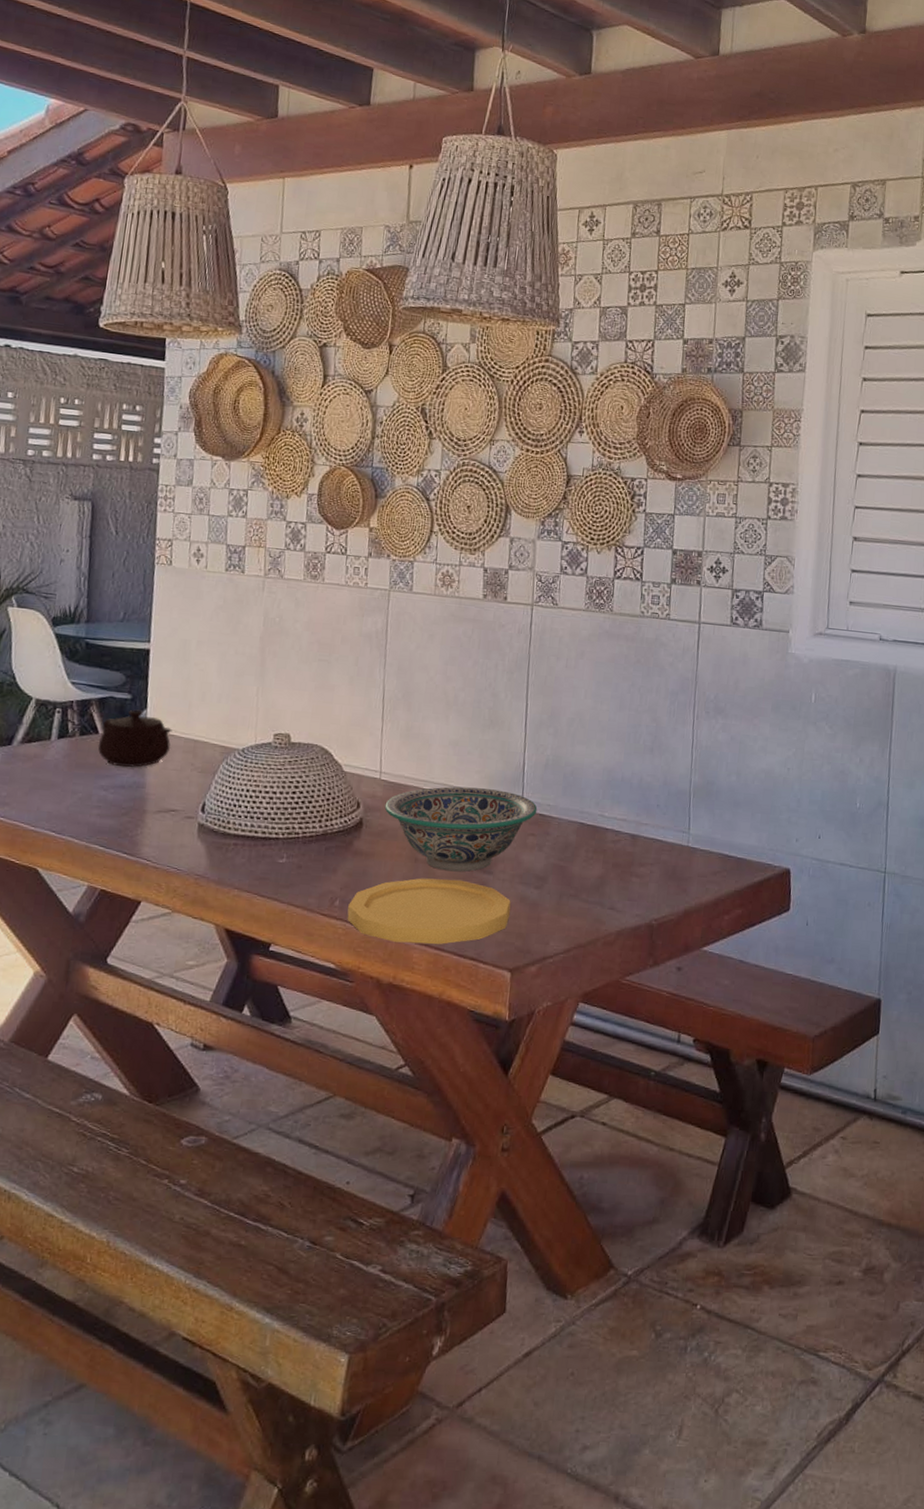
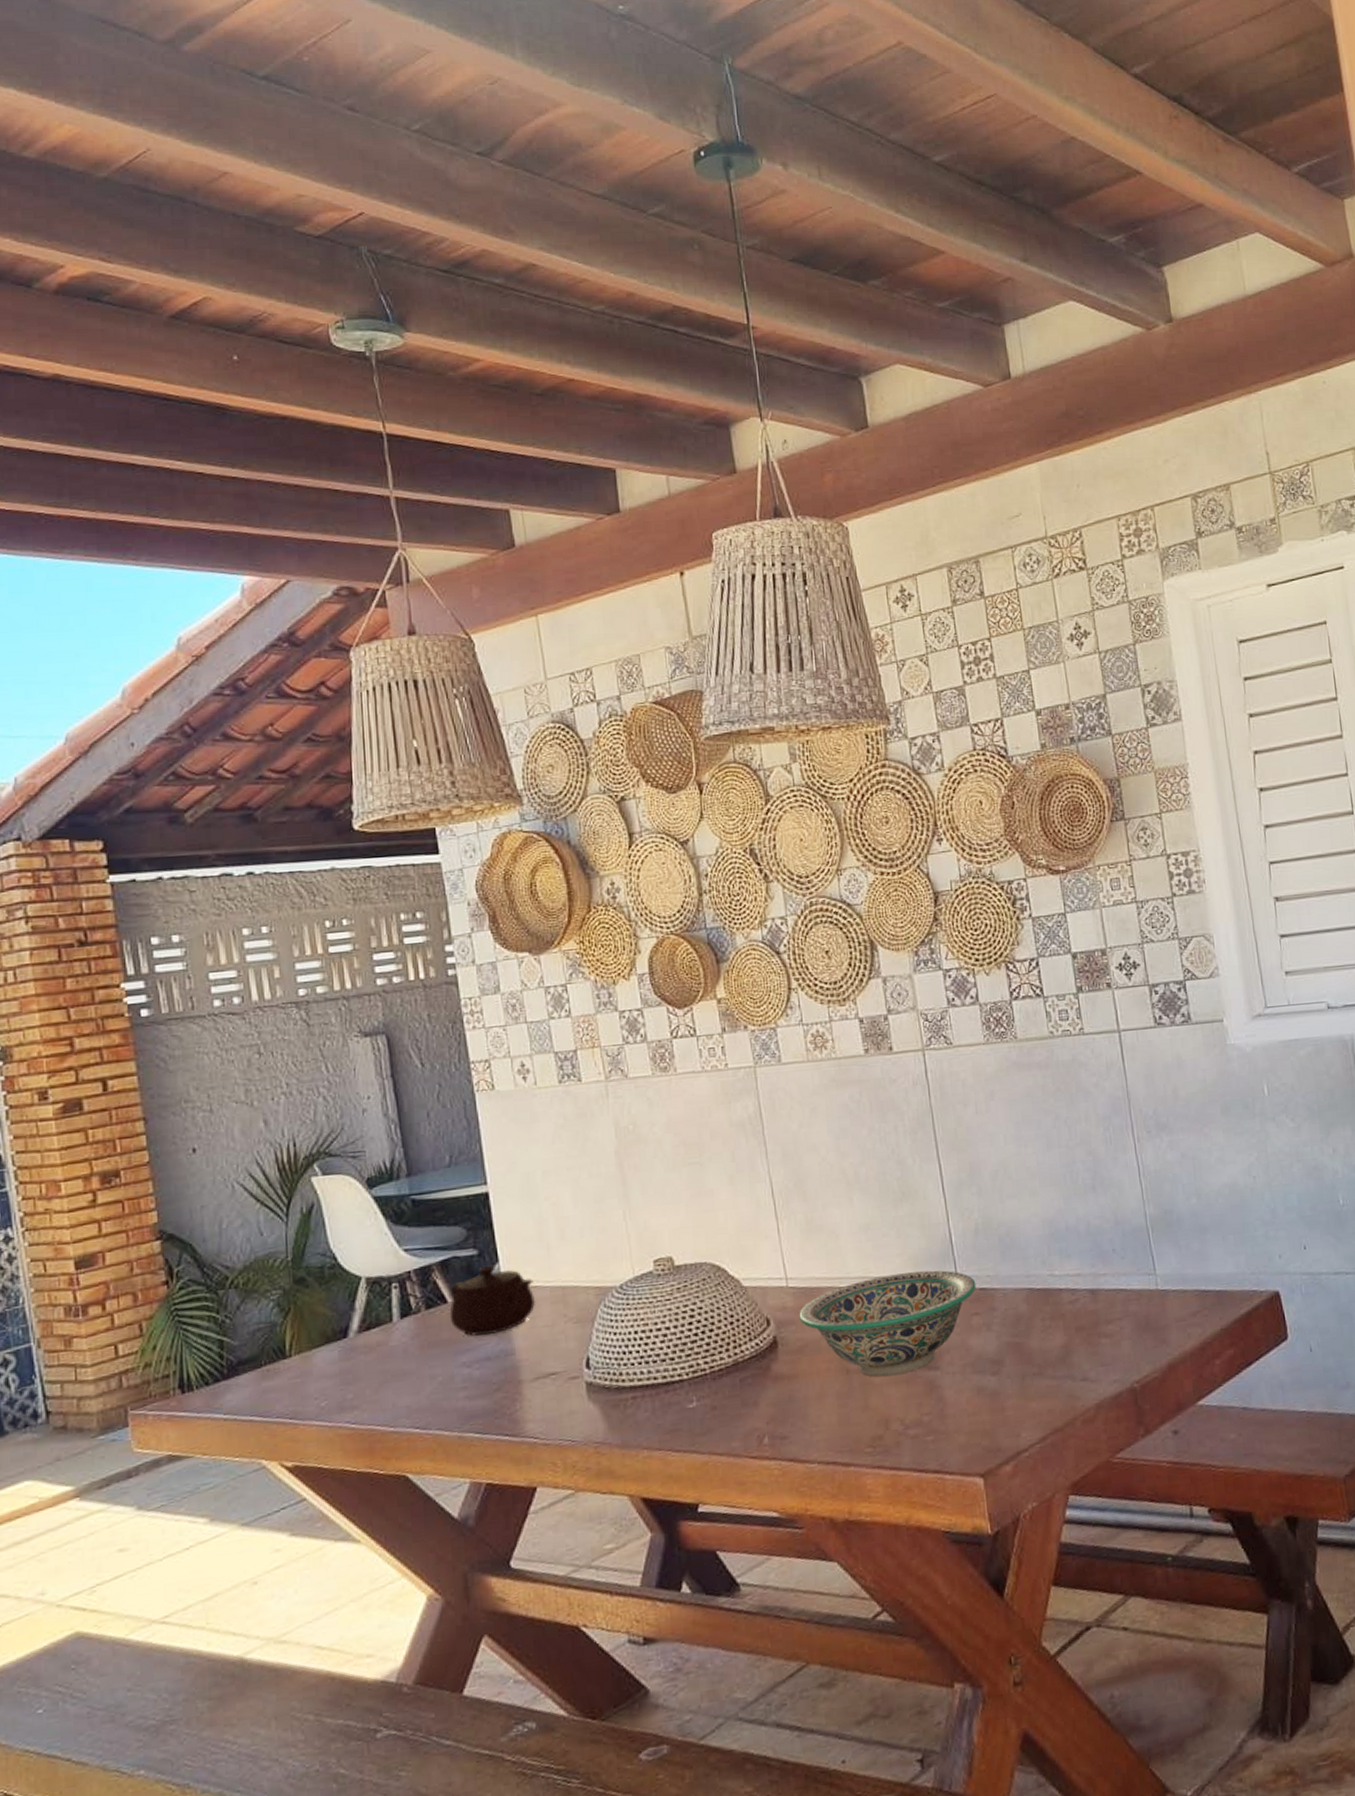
plate: present [347,878,511,945] -> none [780,1383,969,1472]

